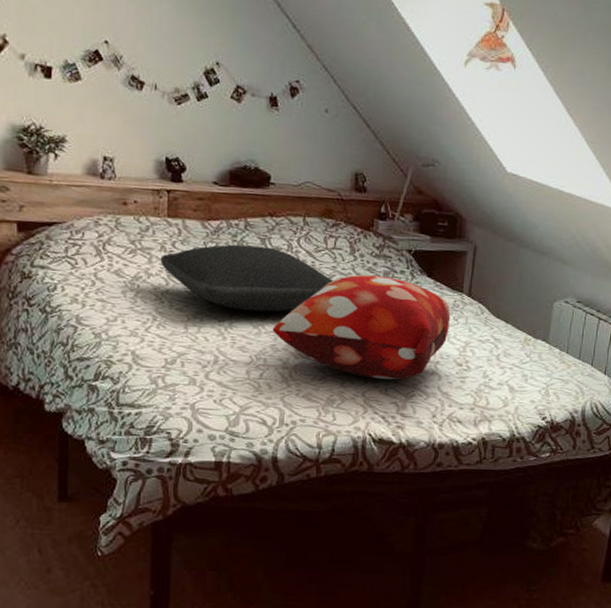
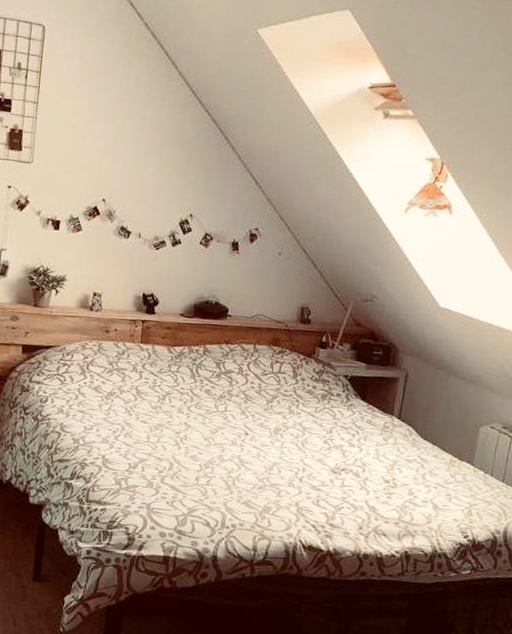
pillow: present [160,244,334,312] -> none [131,367,277,427]
decorative pillow: present [272,274,451,380] -> none [220,396,381,493]

